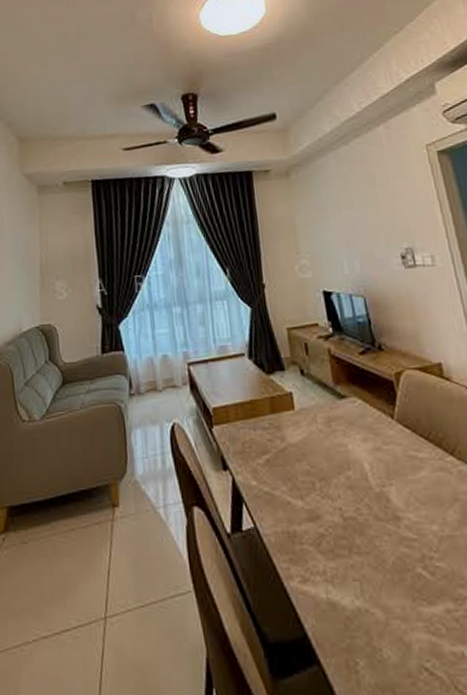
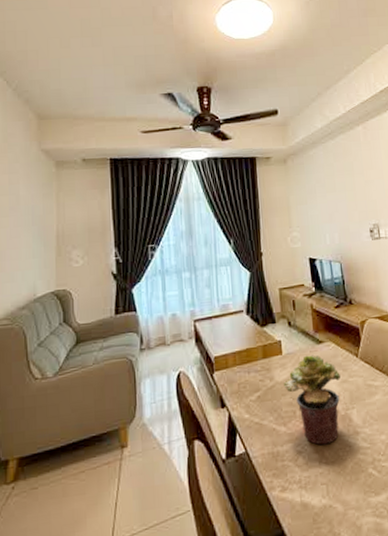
potted plant: none [297,412,373,530] -> present [283,354,340,446]

